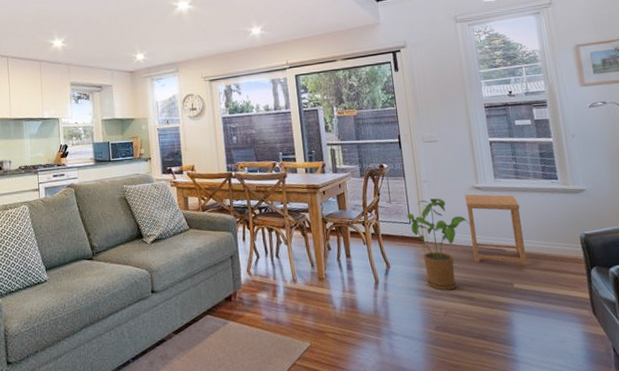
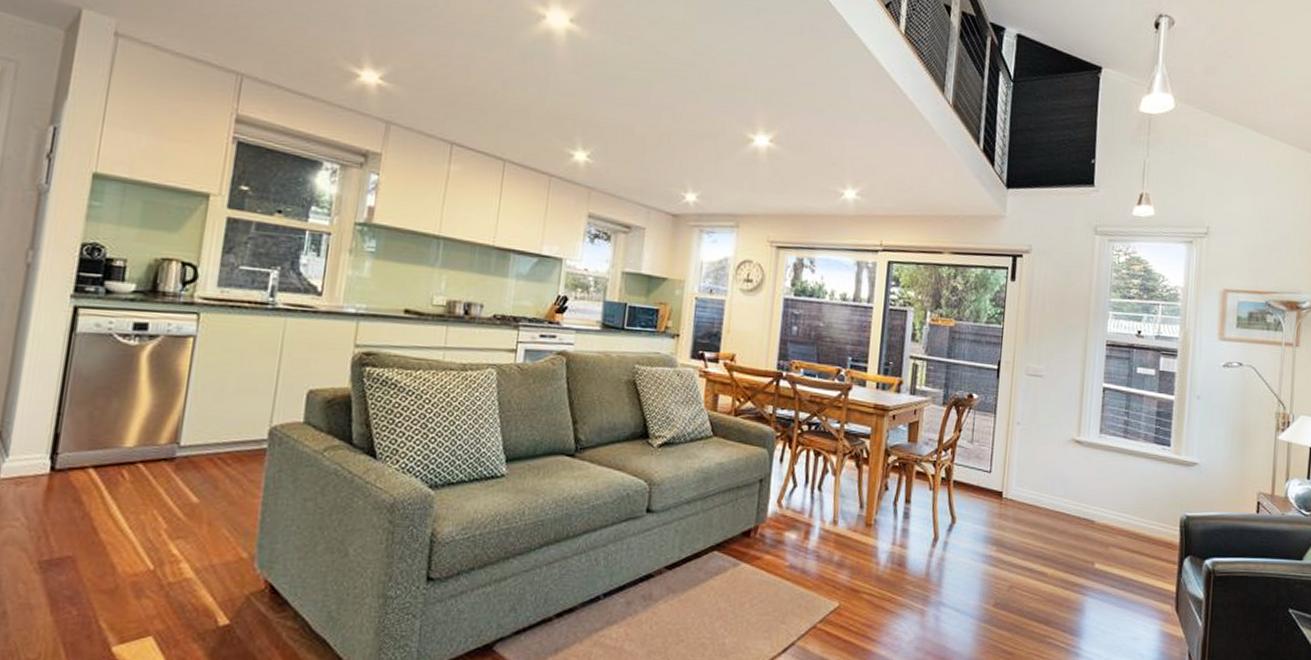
house plant: present [406,198,470,291] -> none [987,446,1060,561]
side table: present [464,194,527,266] -> none [1056,447,1121,544]

